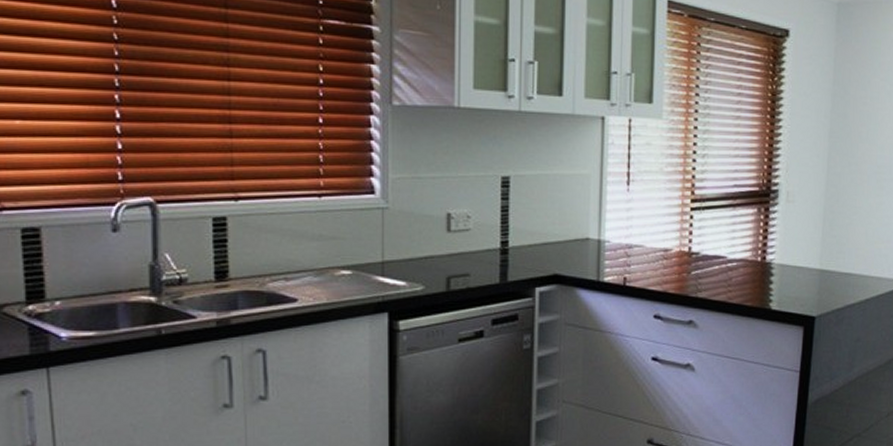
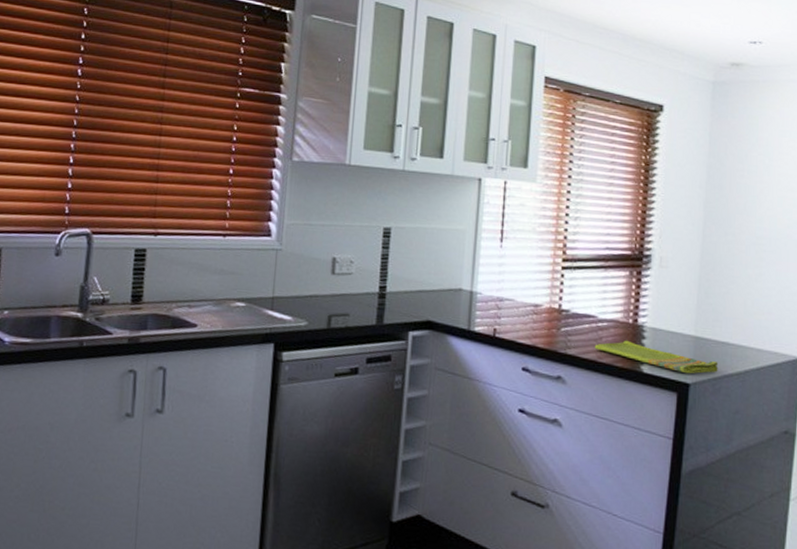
dish towel: none [724,278,842,307] -> present [594,340,719,374]

